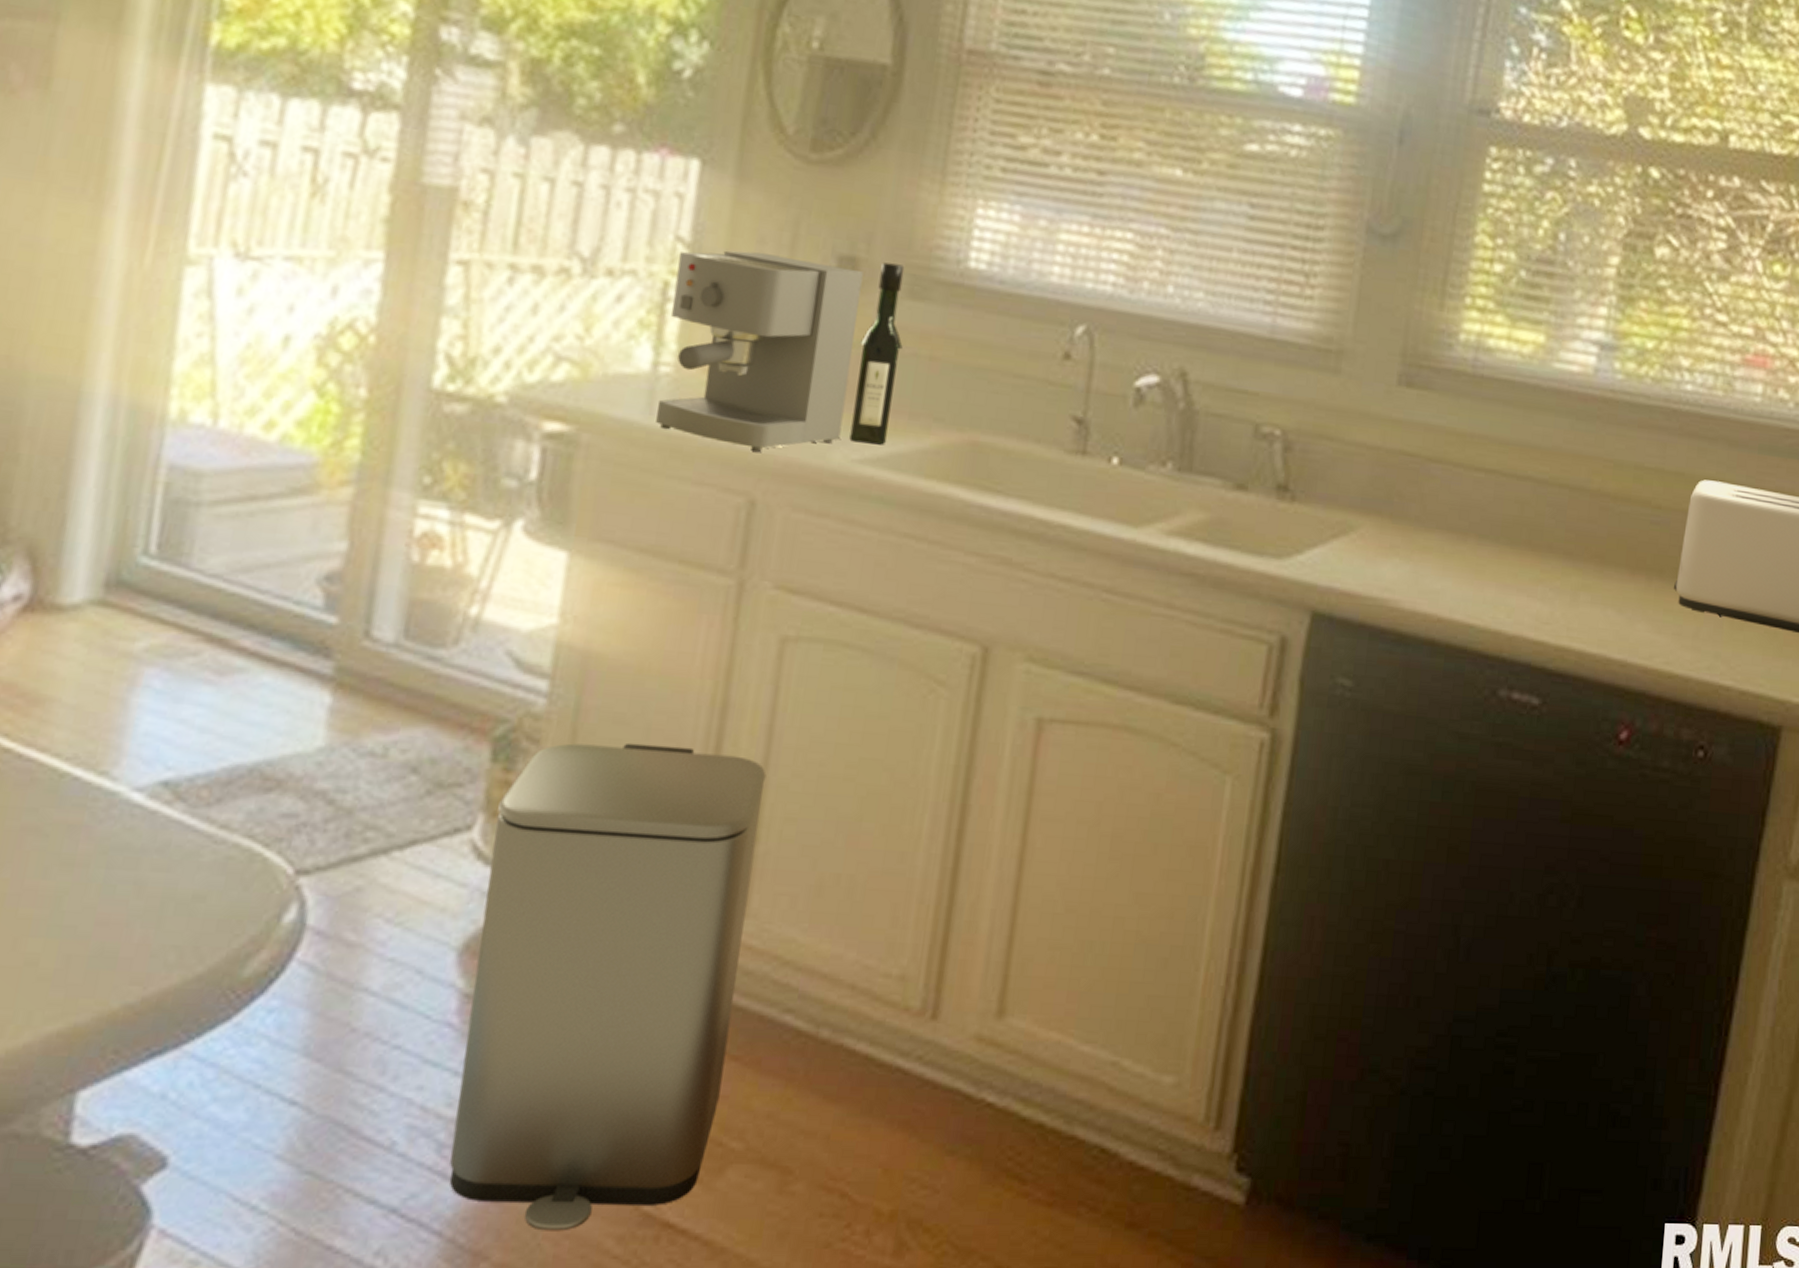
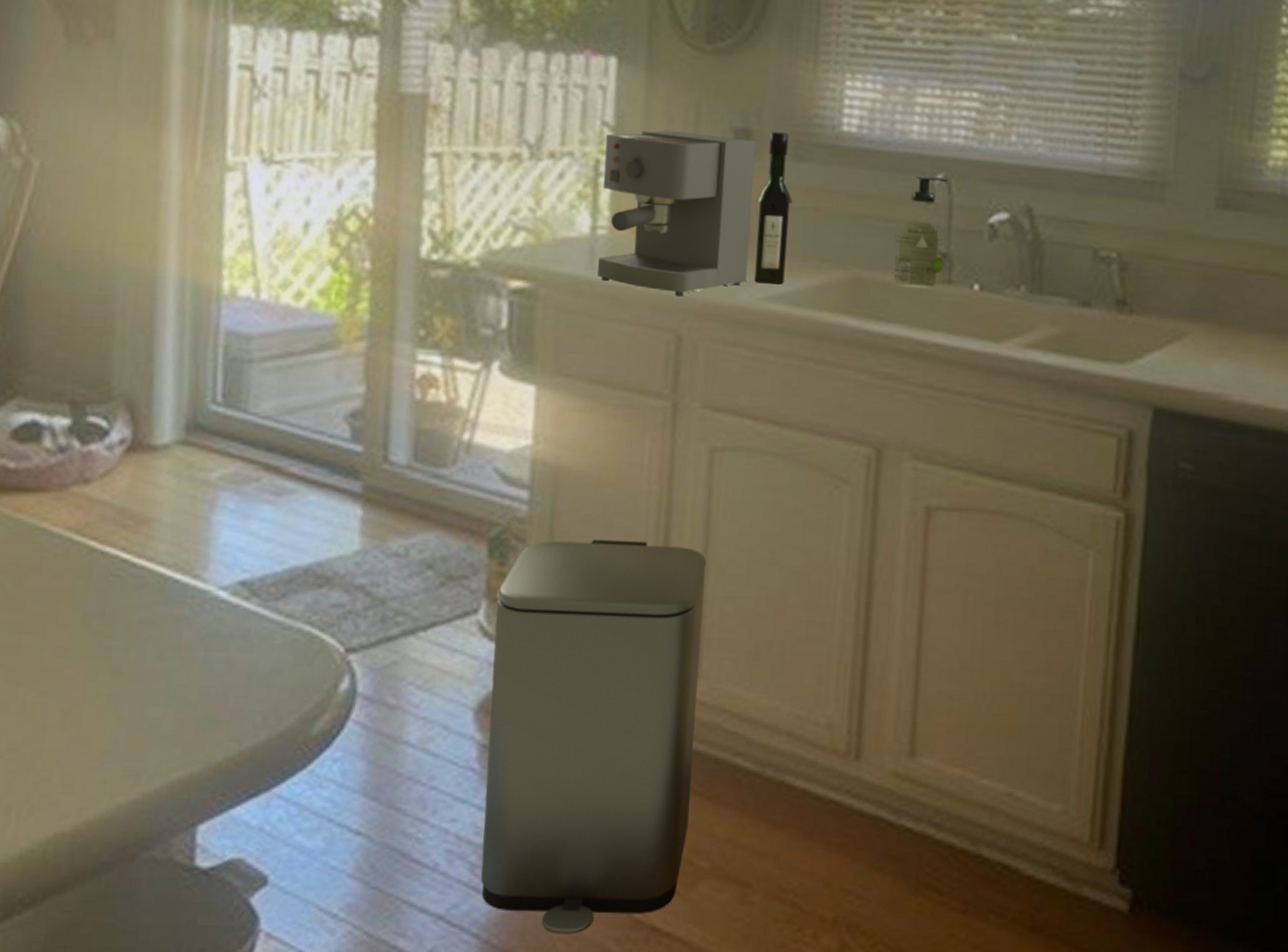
soap dispenser: none [1017,324,1090,459] -> present [893,175,948,288]

